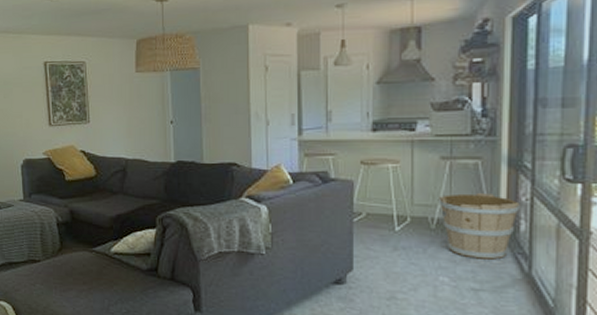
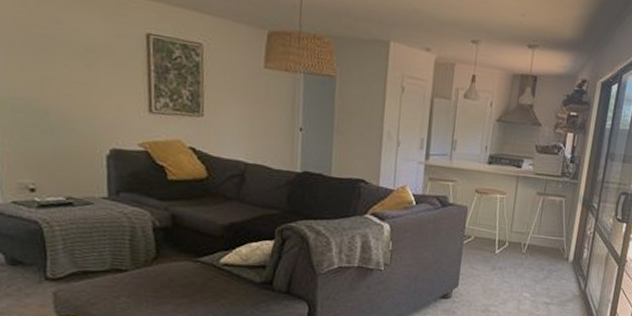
wooden bucket: present [439,192,522,260] -> none [531,224,587,280]

